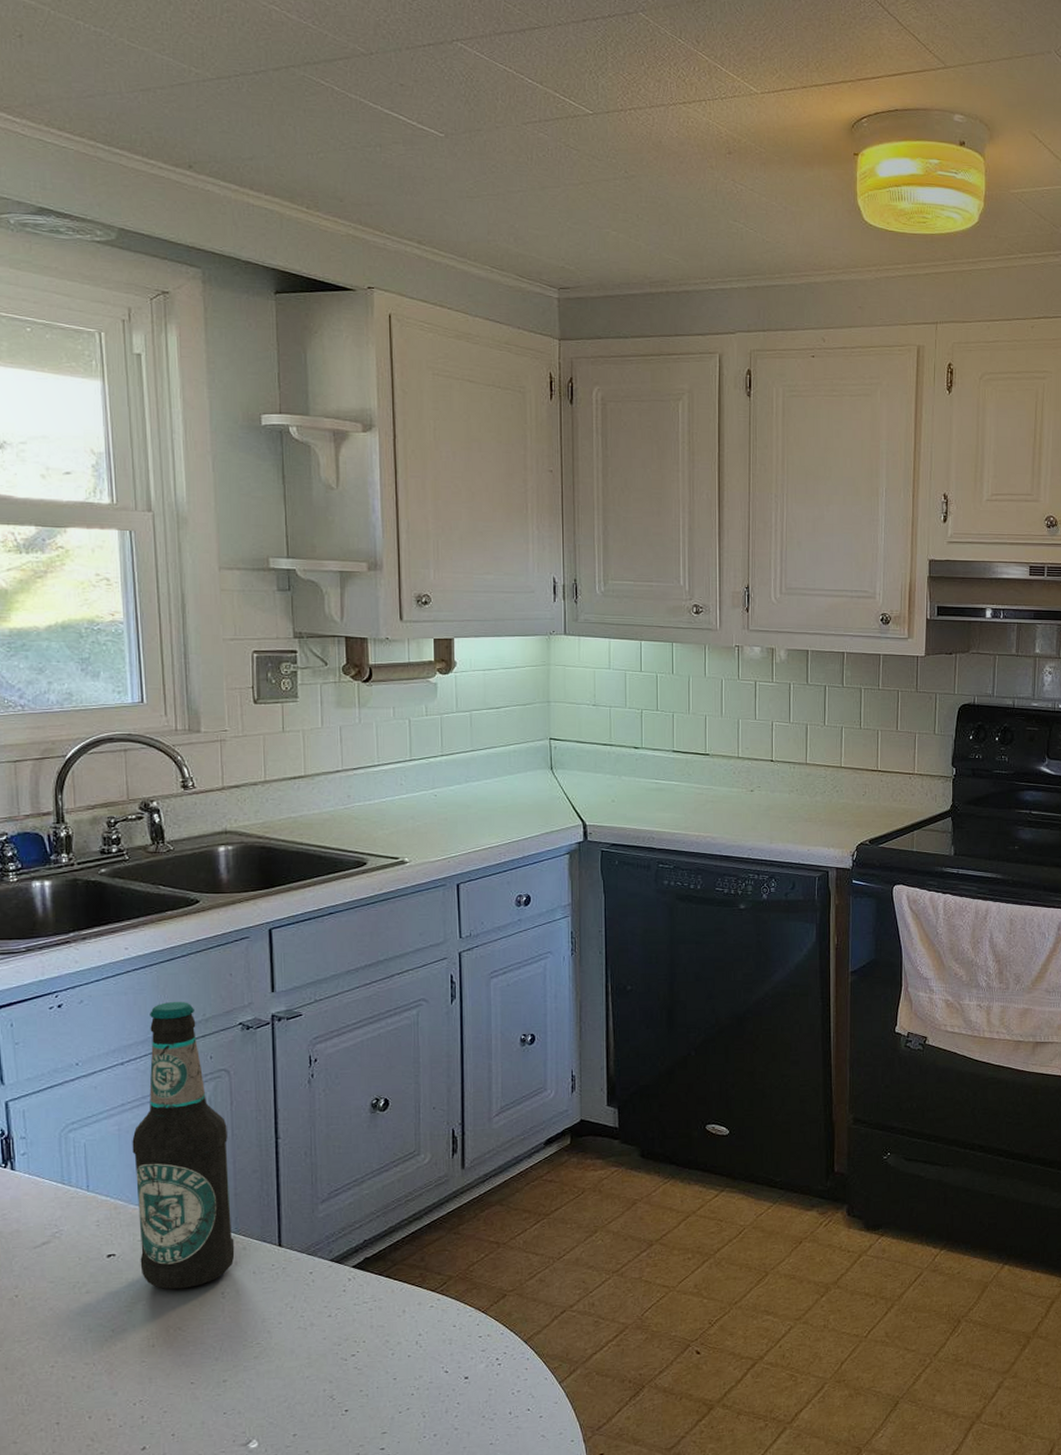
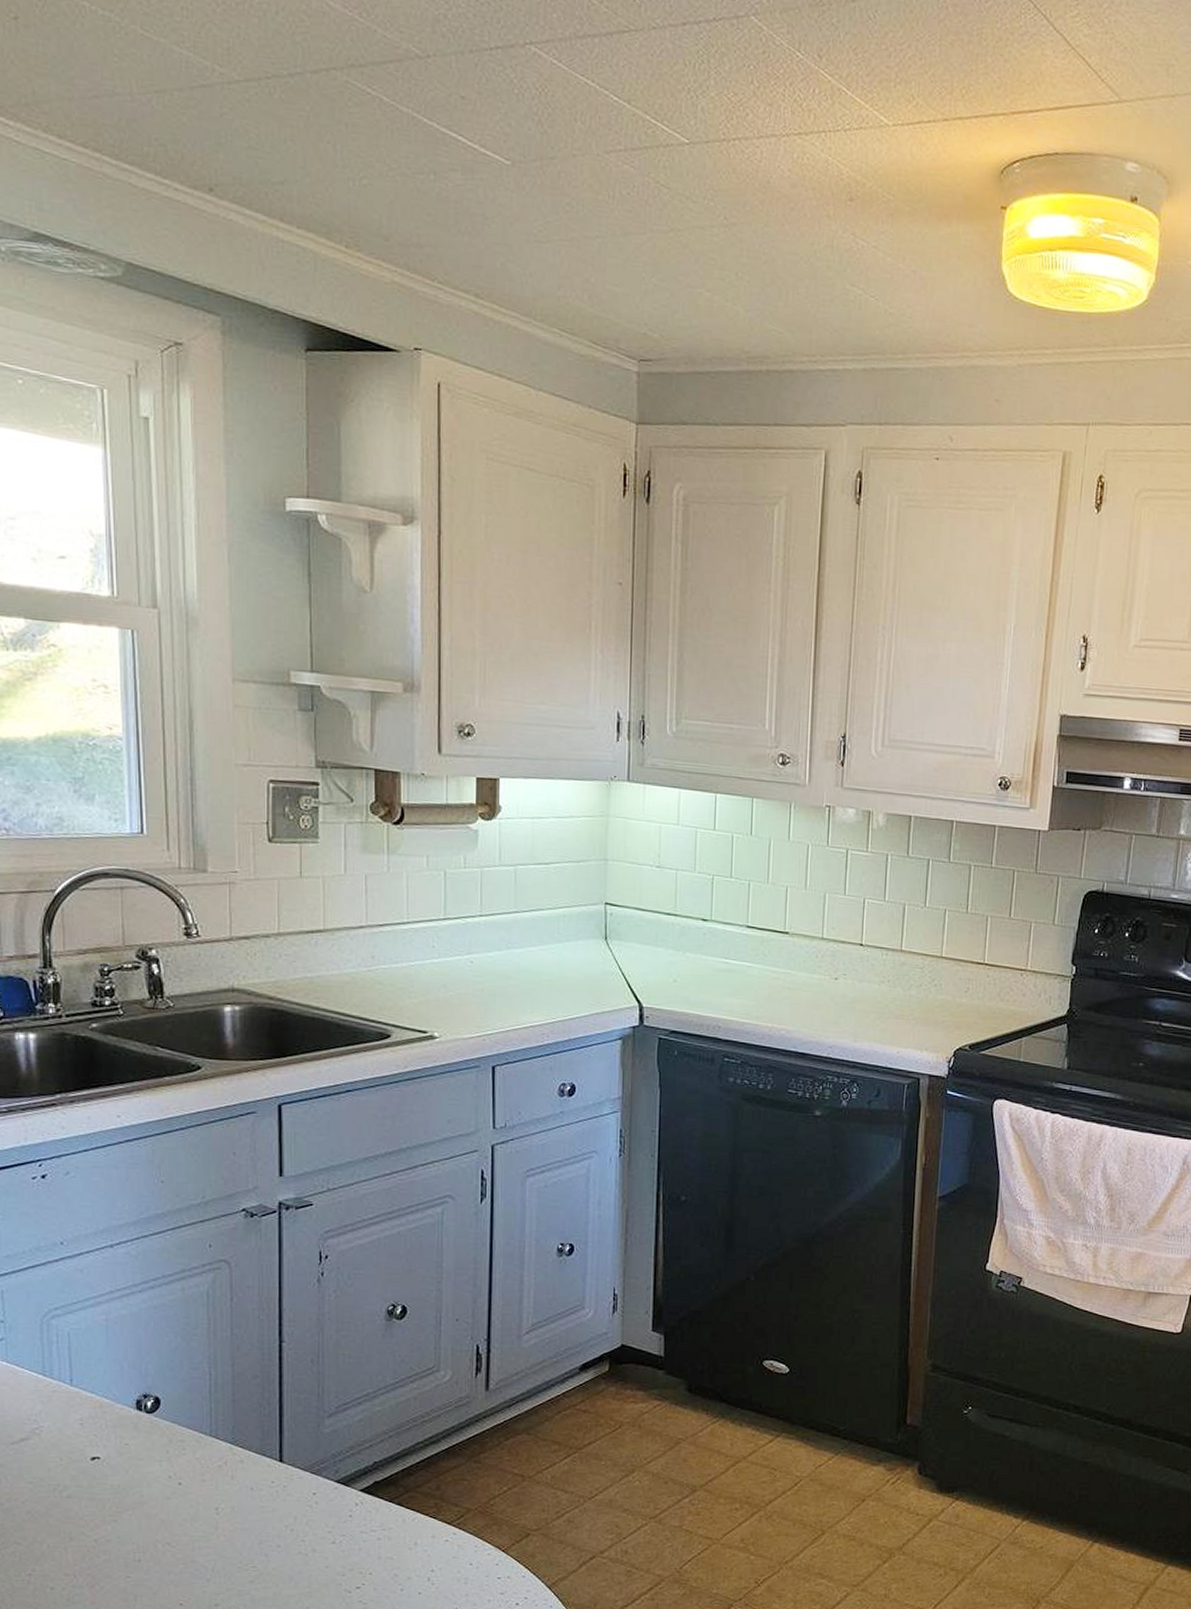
bottle: present [132,1002,235,1290] -> none [121,1180,231,1501]

